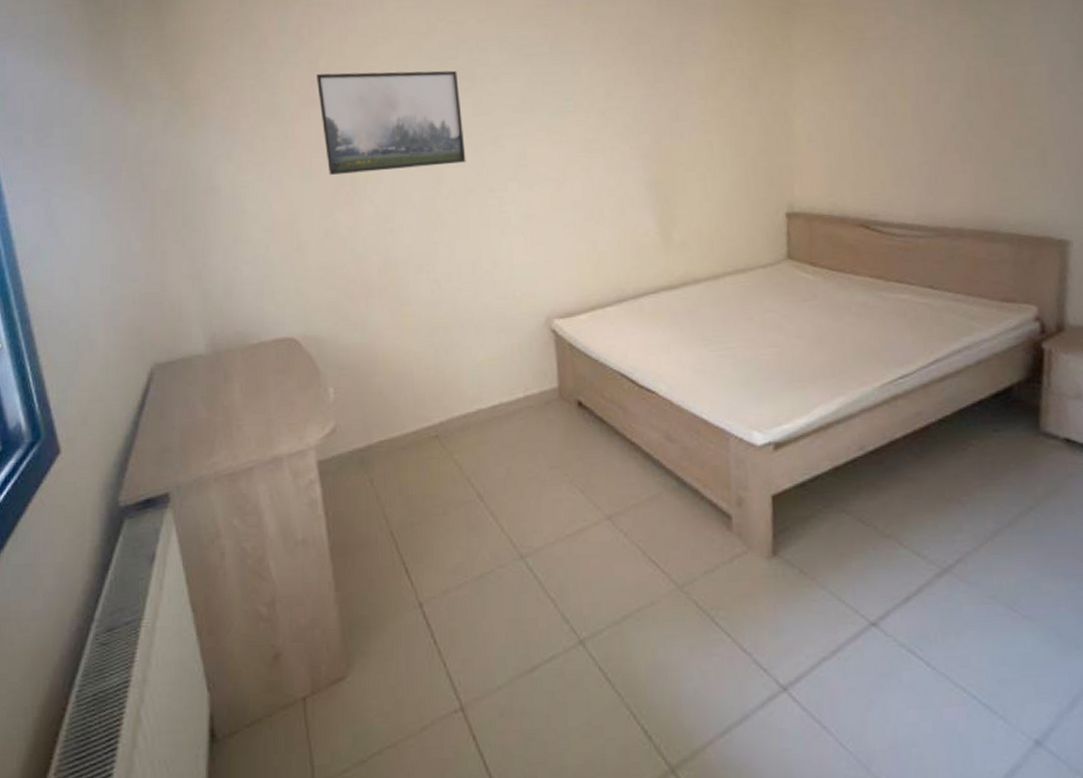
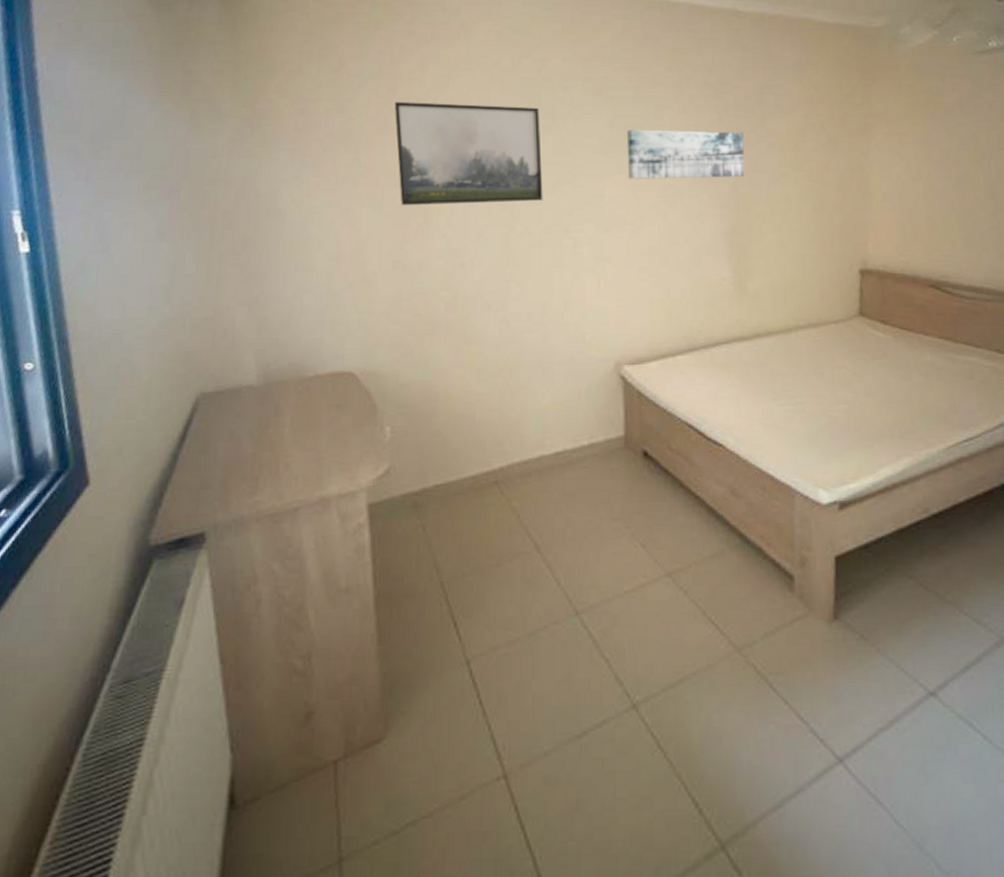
wall art: none [544,82,665,136] -> present [626,129,745,179]

